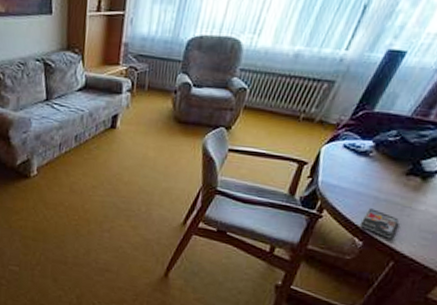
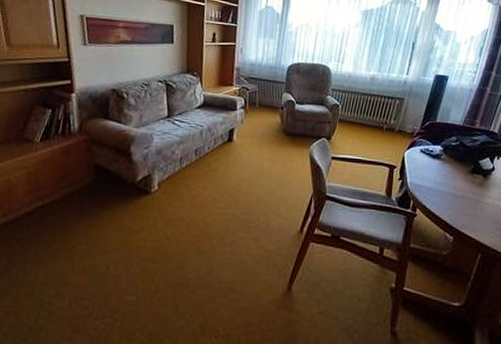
smartphone: present [359,208,399,239] -> none [447,205,476,232]

